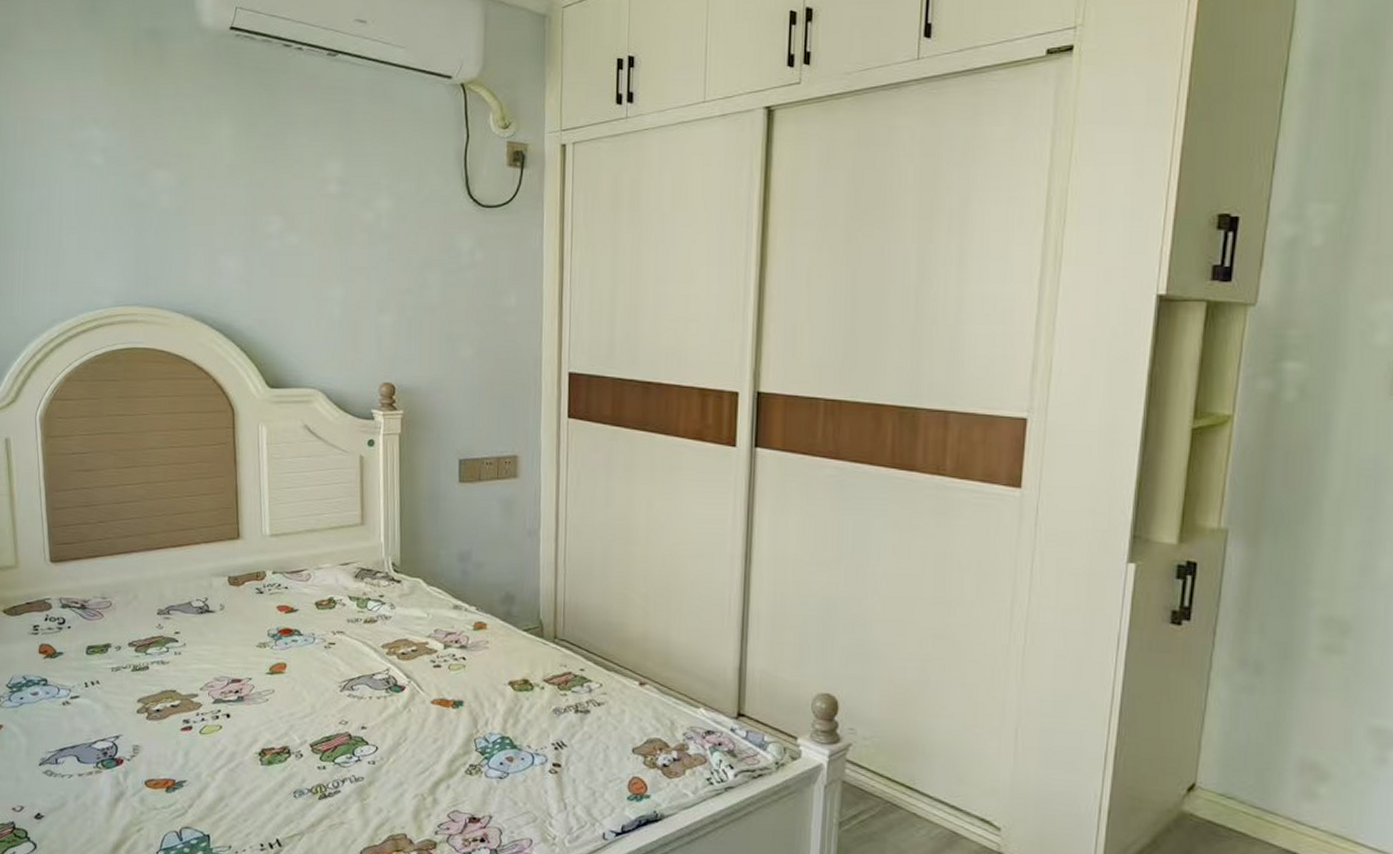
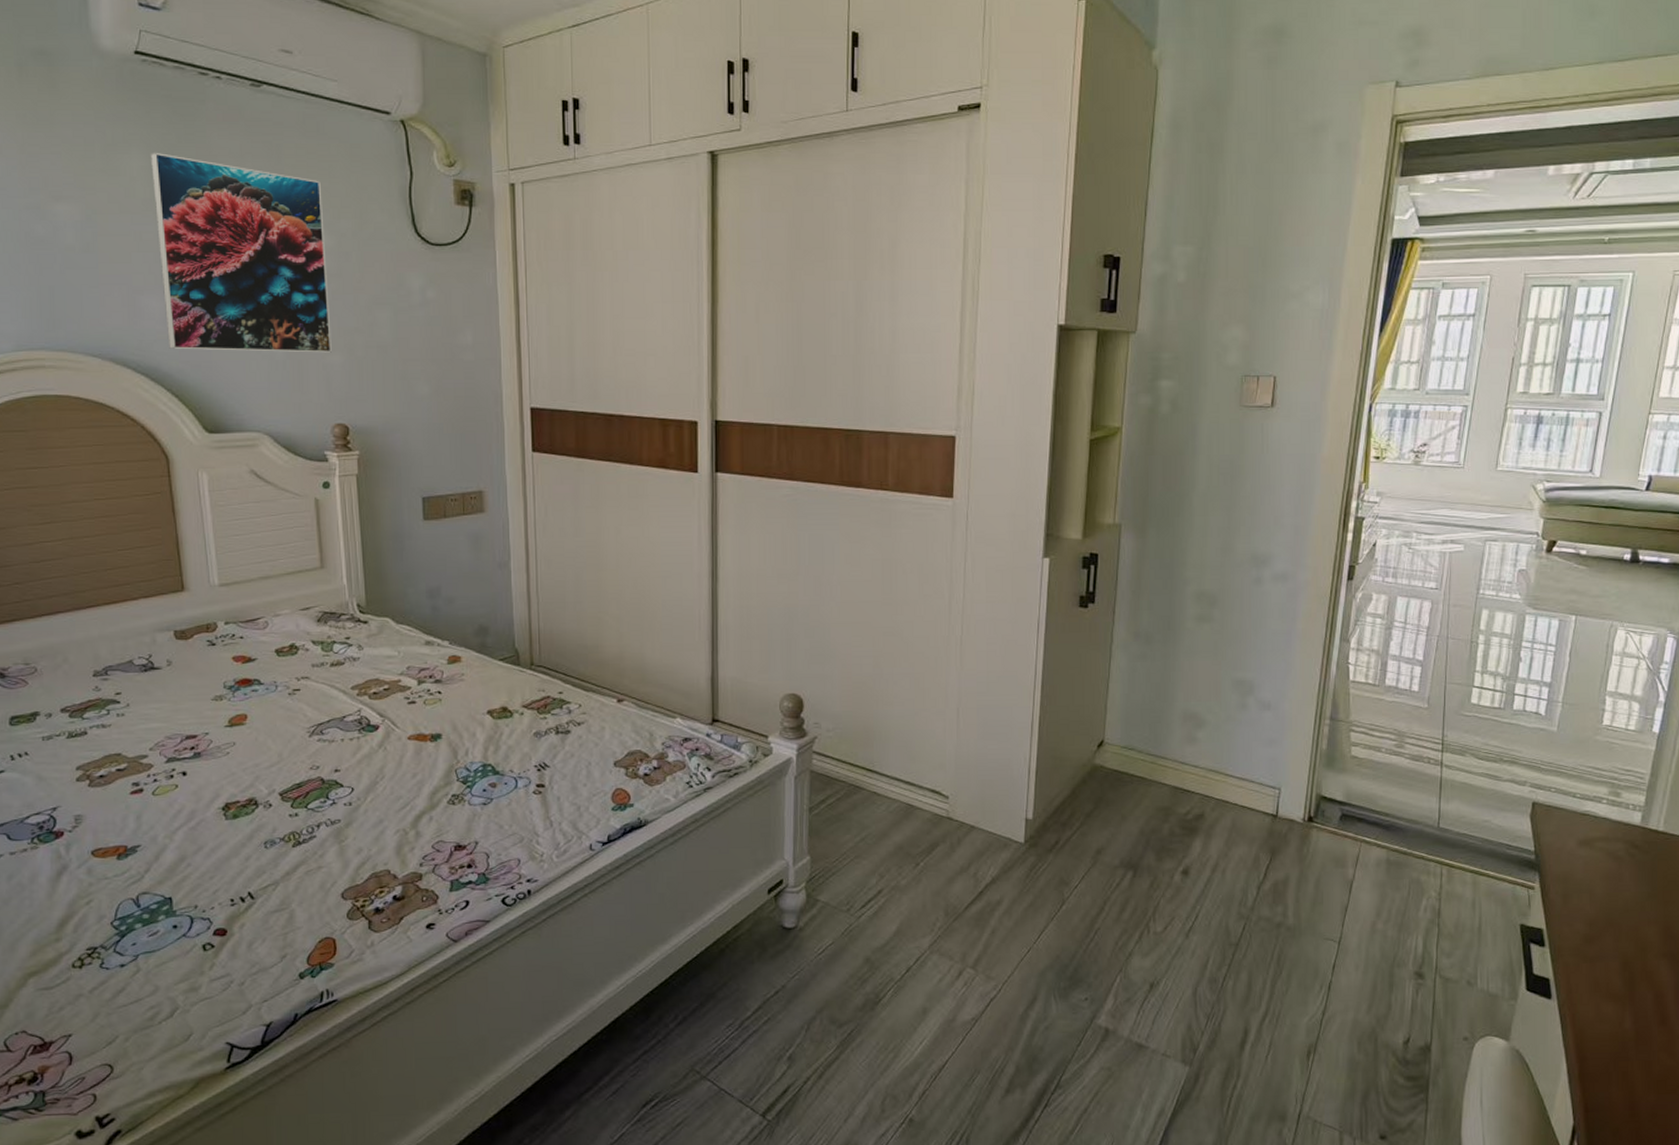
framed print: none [237,120,385,313] -> present [150,152,332,353]

